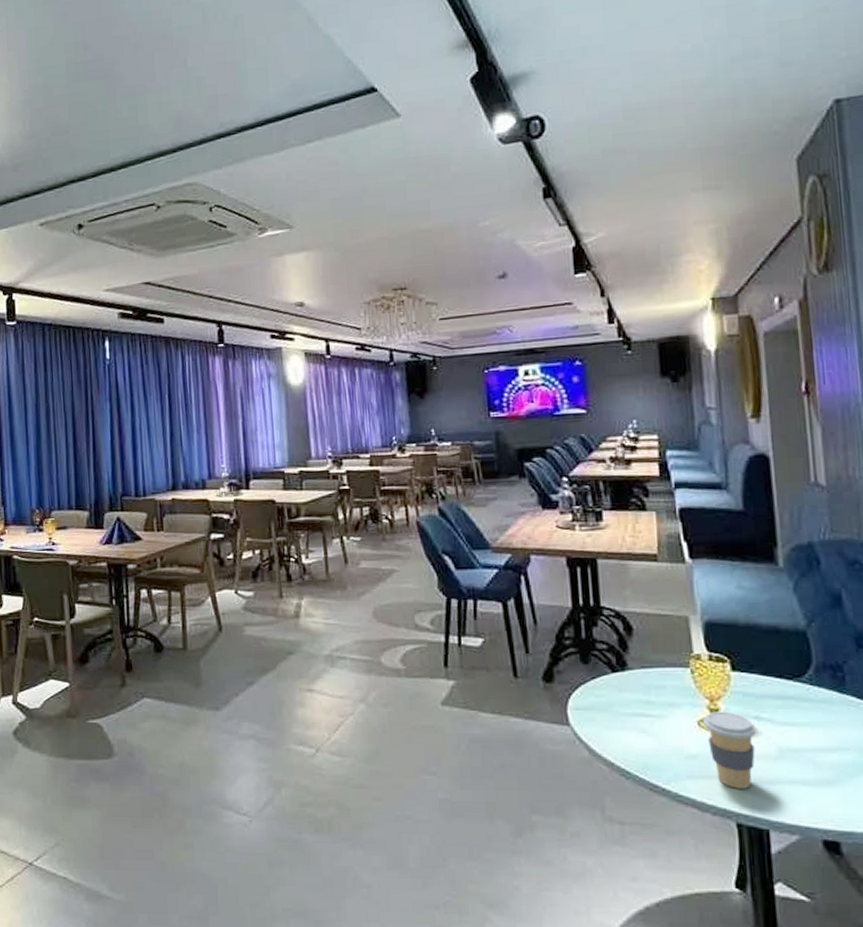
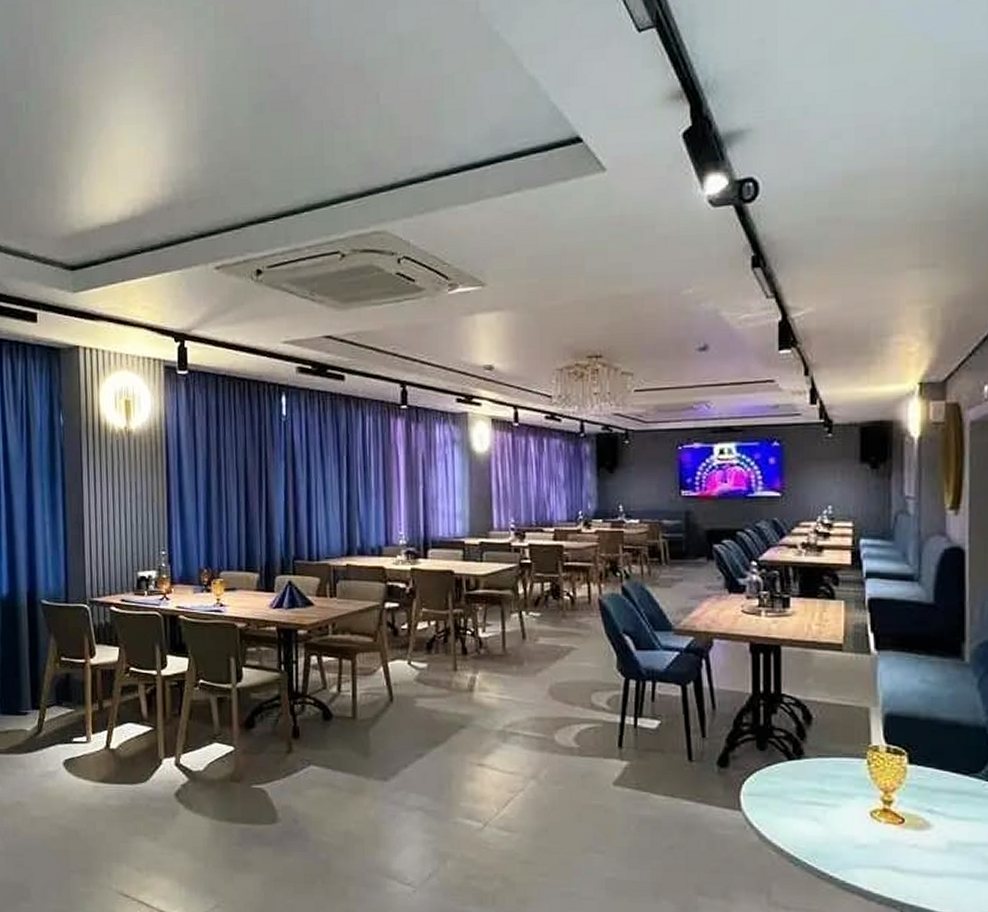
coffee cup: present [703,711,757,789] -> none [876,803,929,880]

